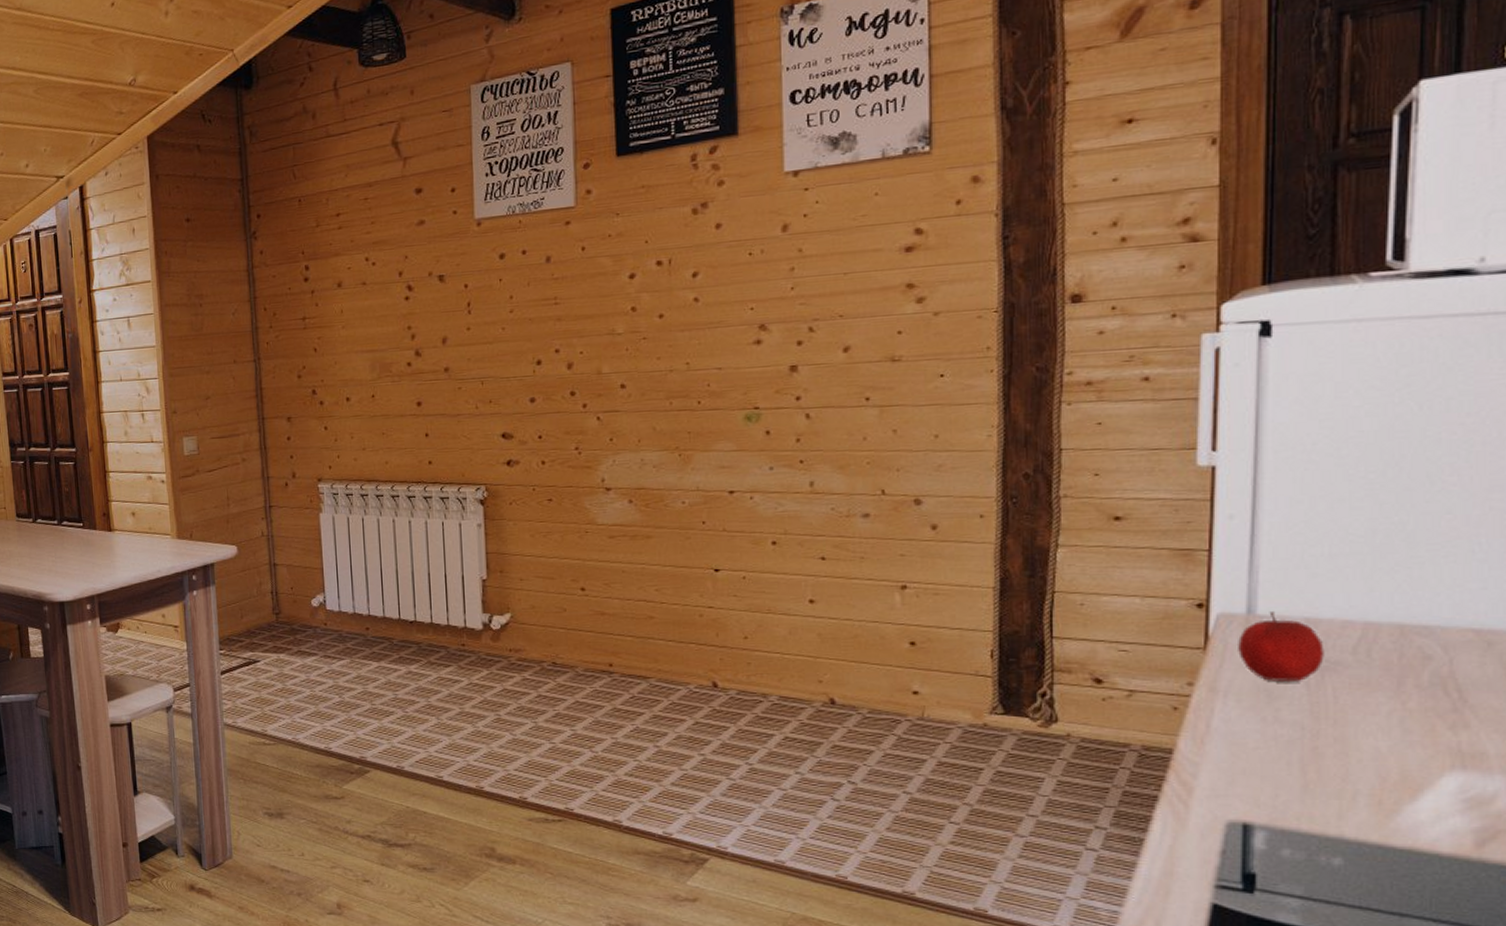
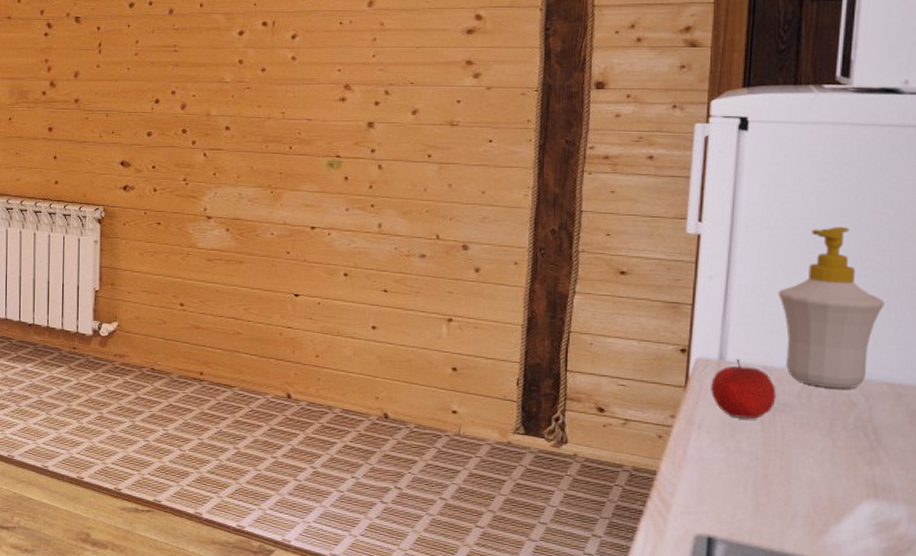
soap bottle: none [1321,444,1465,640] -> present [778,227,885,389]

